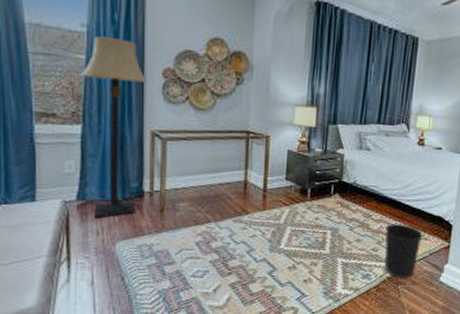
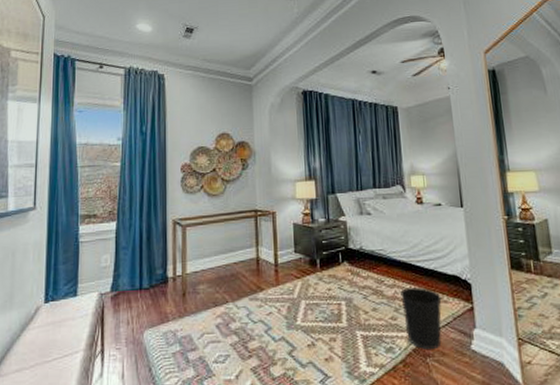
lamp: present [80,36,147,218] -> none [116,145,169,308]

